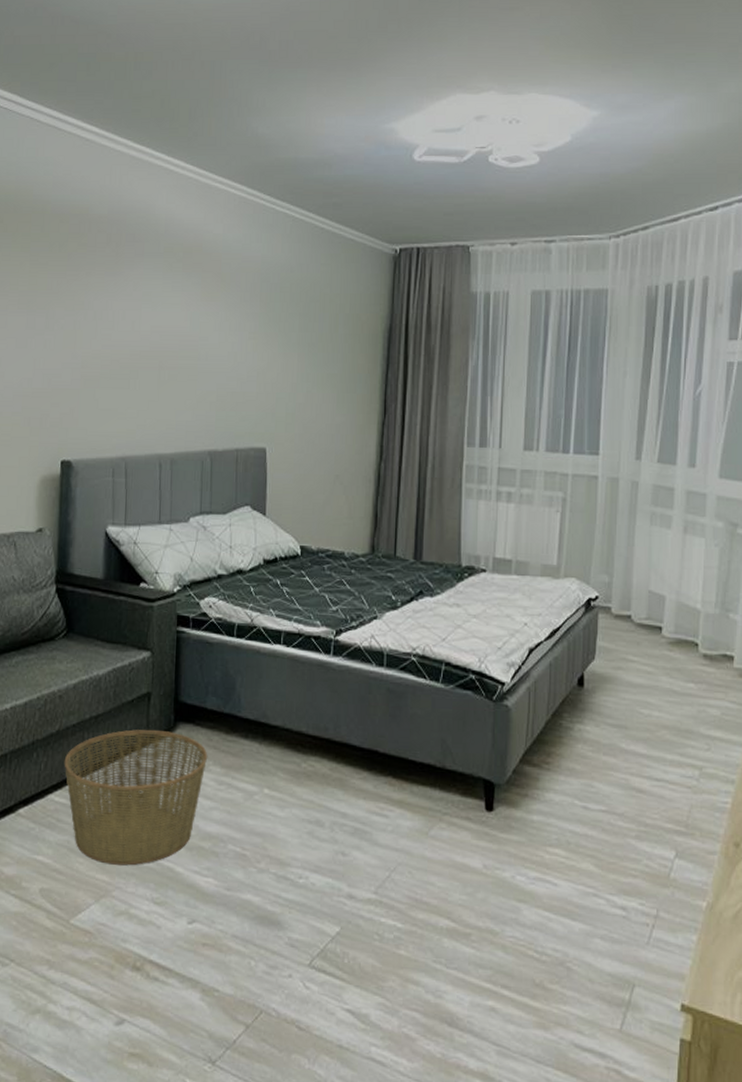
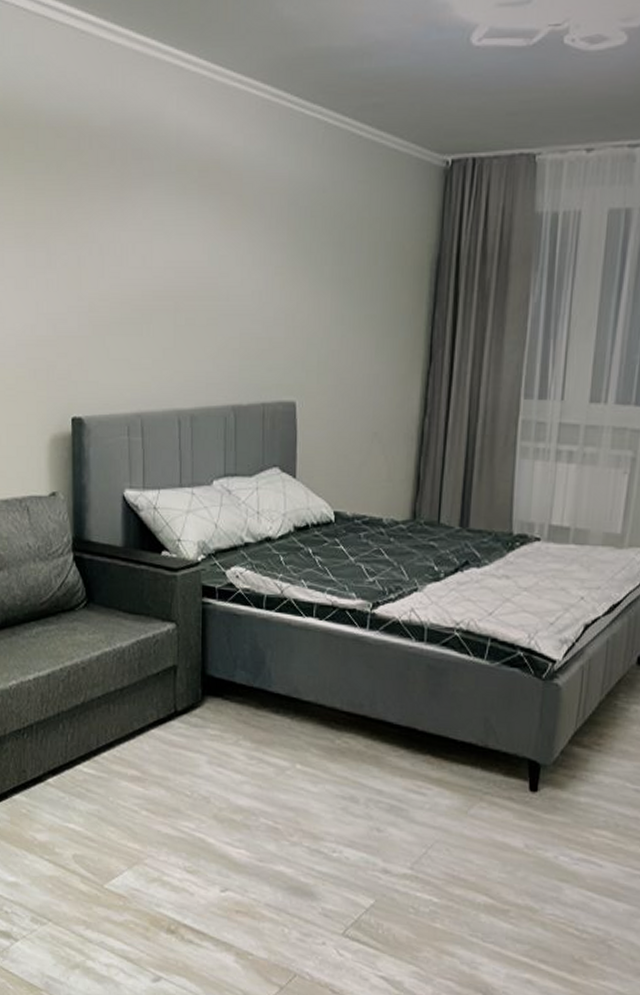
basket: present [64,729,208,866] -> none [90,702,238,835]

